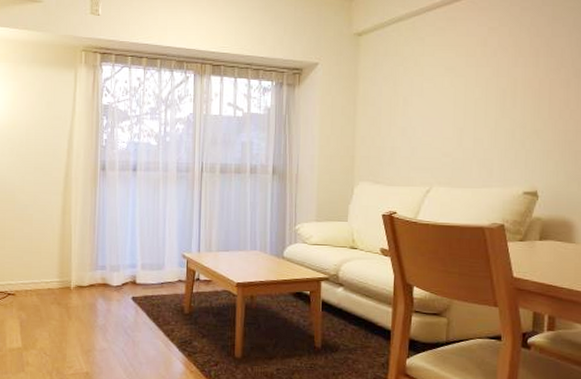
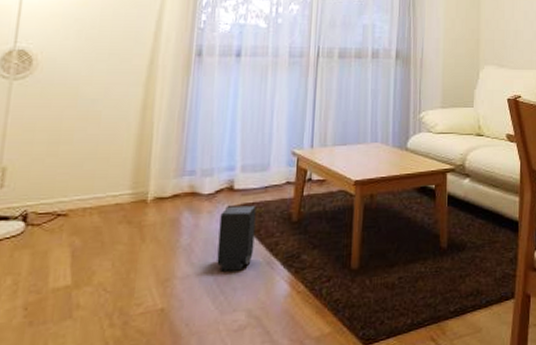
speaker: none [126,297,155,349] -> present [217,205,257,272]

